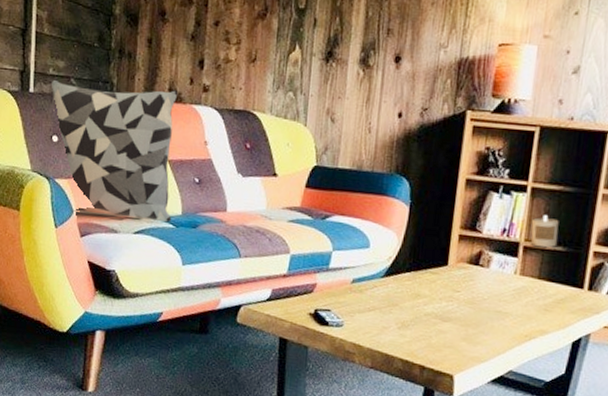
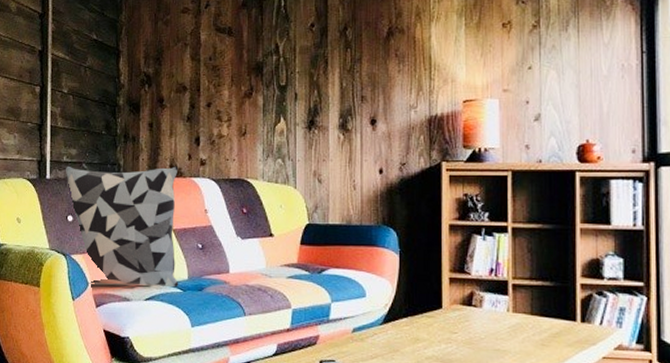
candle: present [530,215,559,248] -> none [516,253,545,284]

